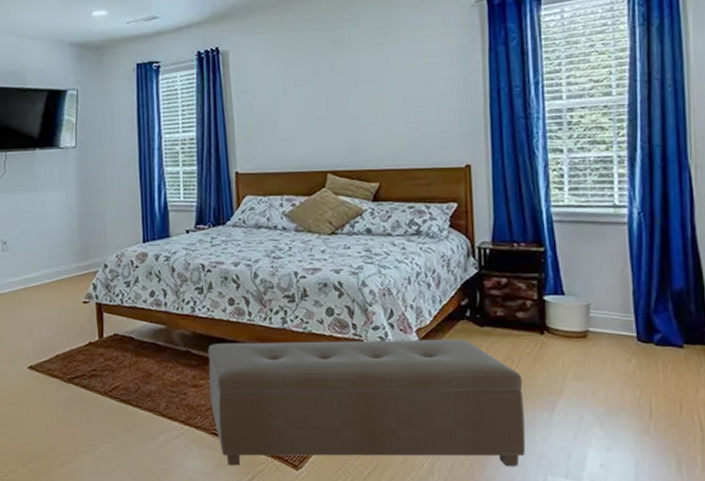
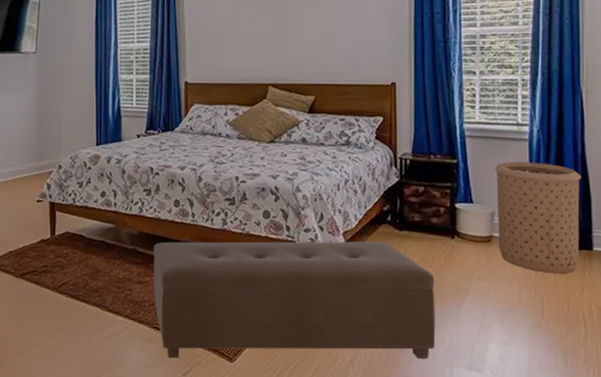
laundry basket: none [588,248,693,371] -> present [494,162,582,273]

